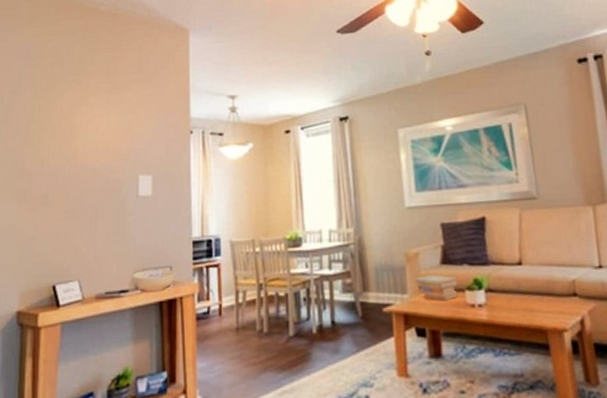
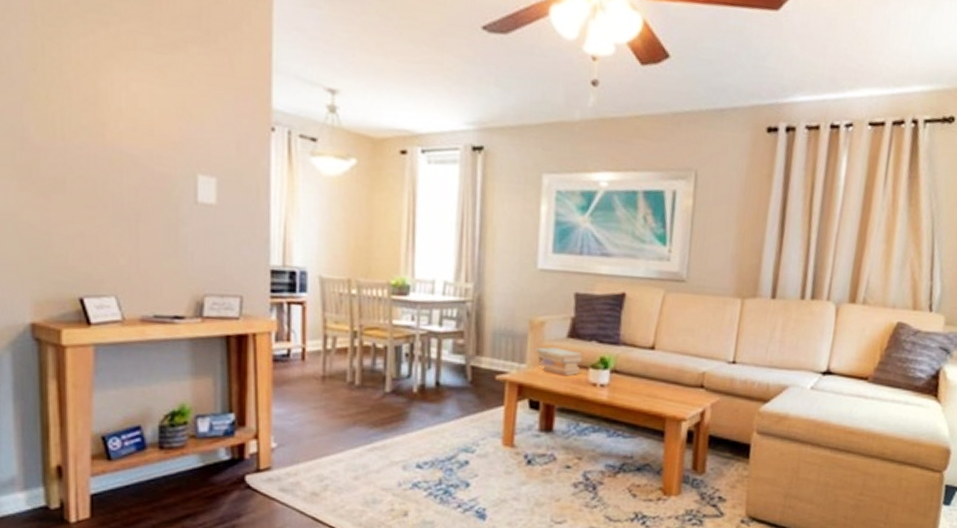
bowl: present [132,269,176,293] -> none [190,296,249,324]

